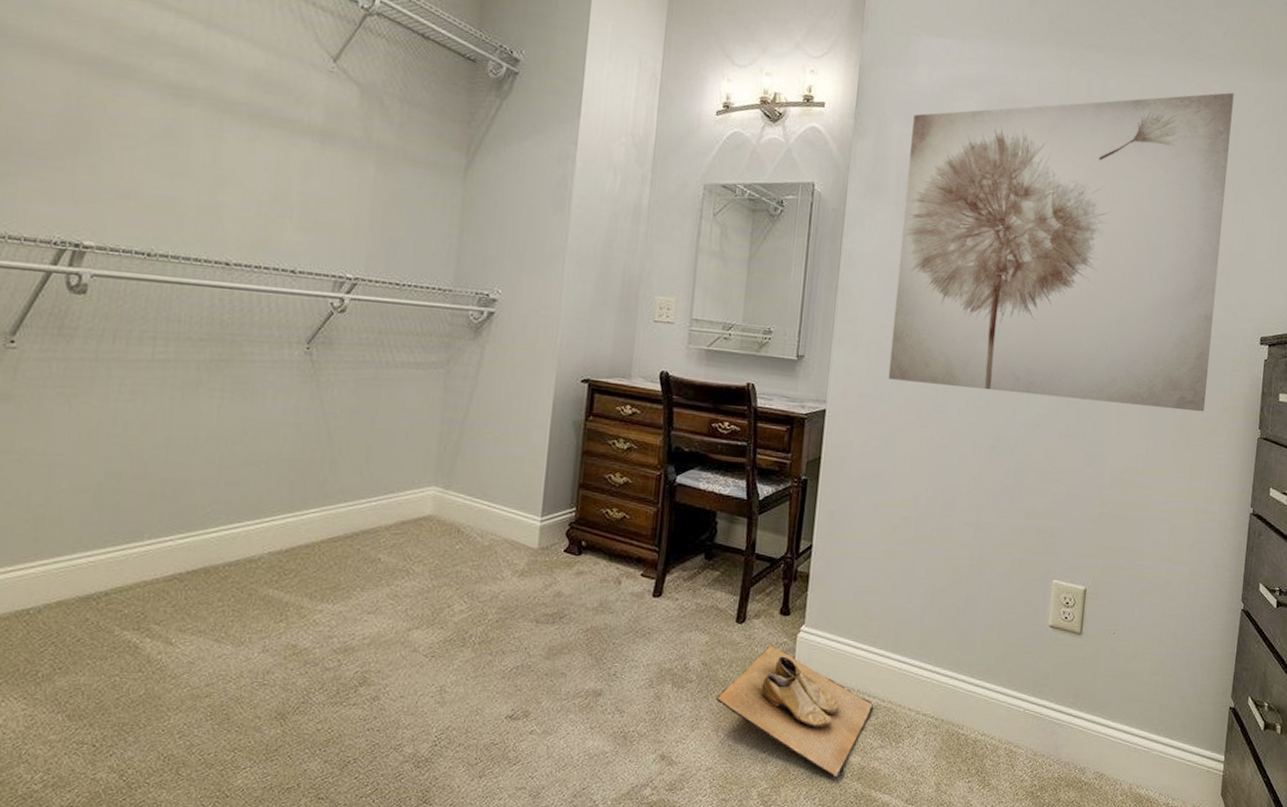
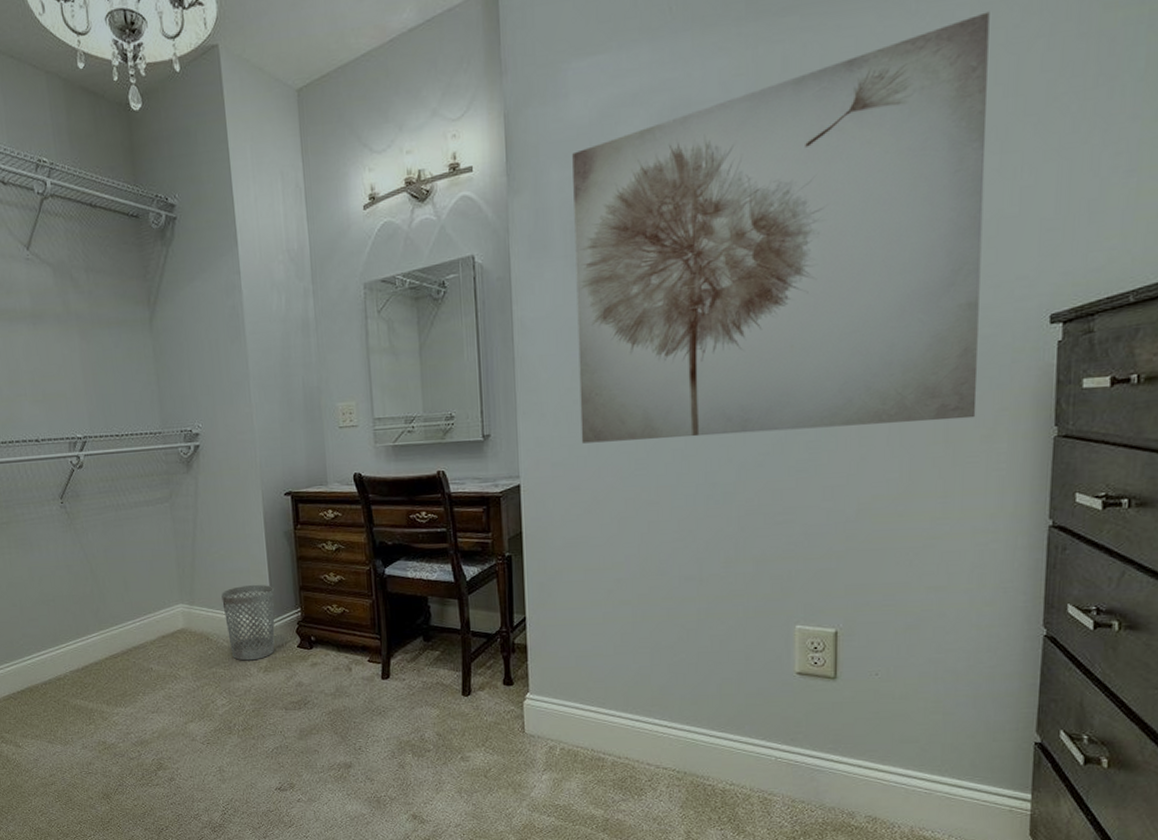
wastebasket: none [484,474,550,562] -> present [221,584,275,661]
shoes: present [716,644,873,778] -> none [455,713,610,830]

